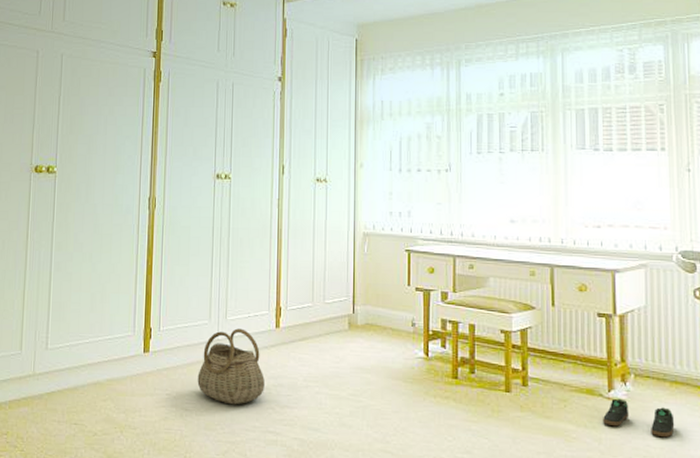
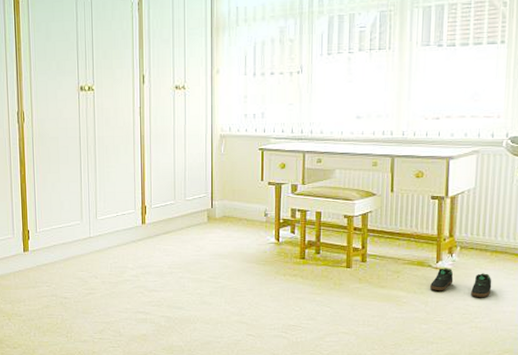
basket: present [197,328,265,405] -> none [73,226,134,292]

